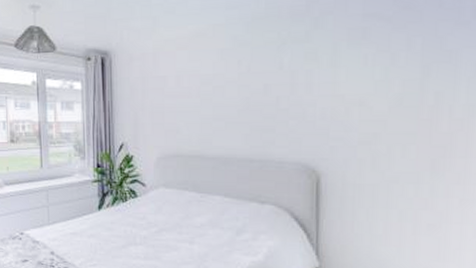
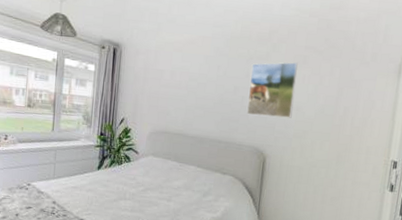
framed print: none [285,39,354,119] -> present [247,62,298,118]

